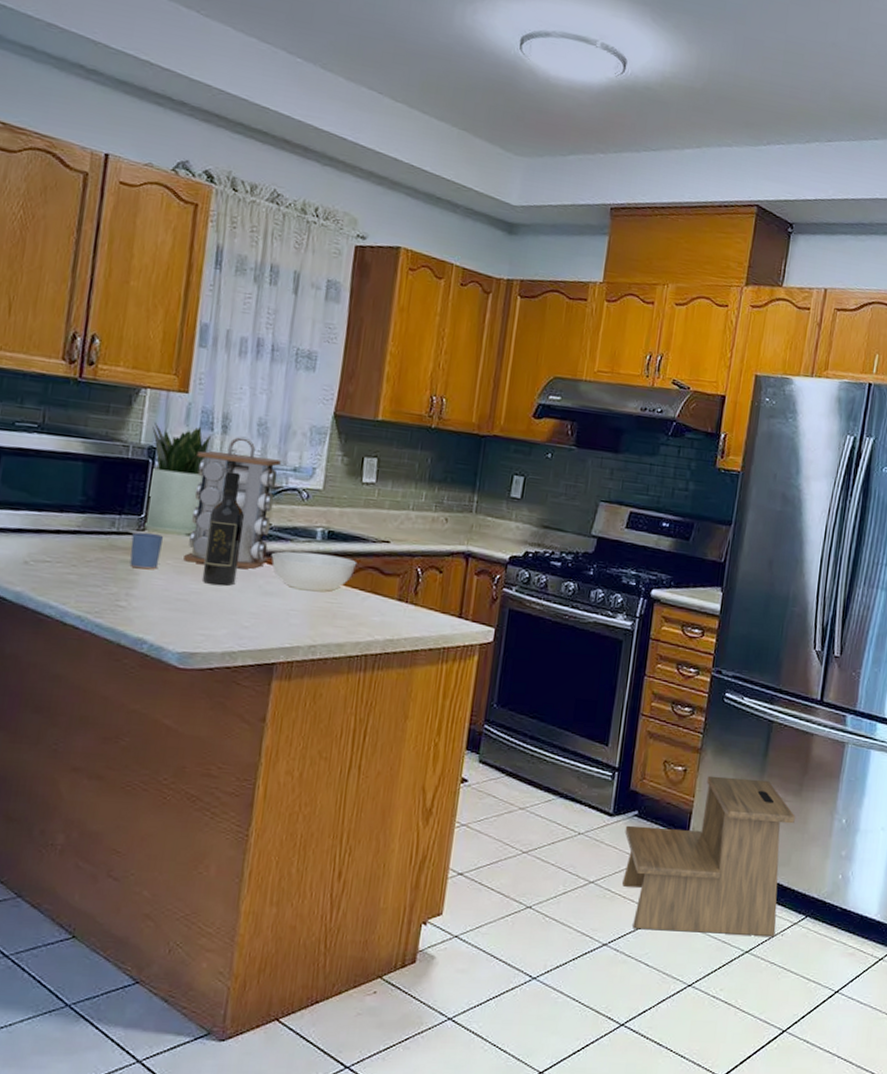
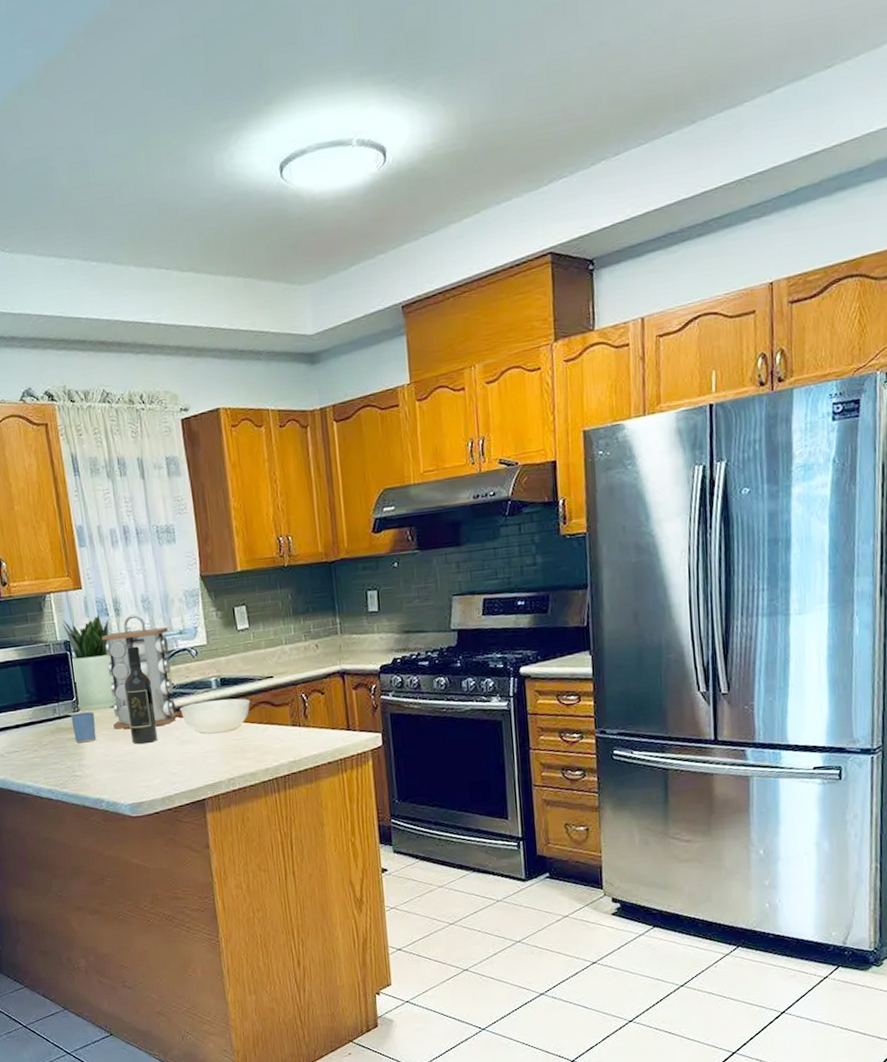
step stool: present [622,775,795,936] -> none [540,826,709,978]

